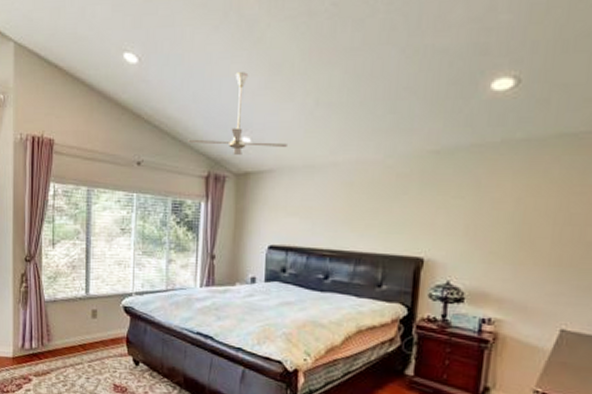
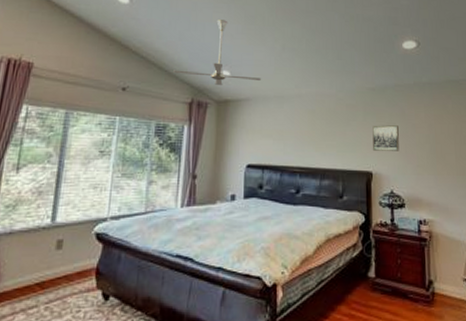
wall art: none [428,199,469,233] -> present [372,125,399,151]

